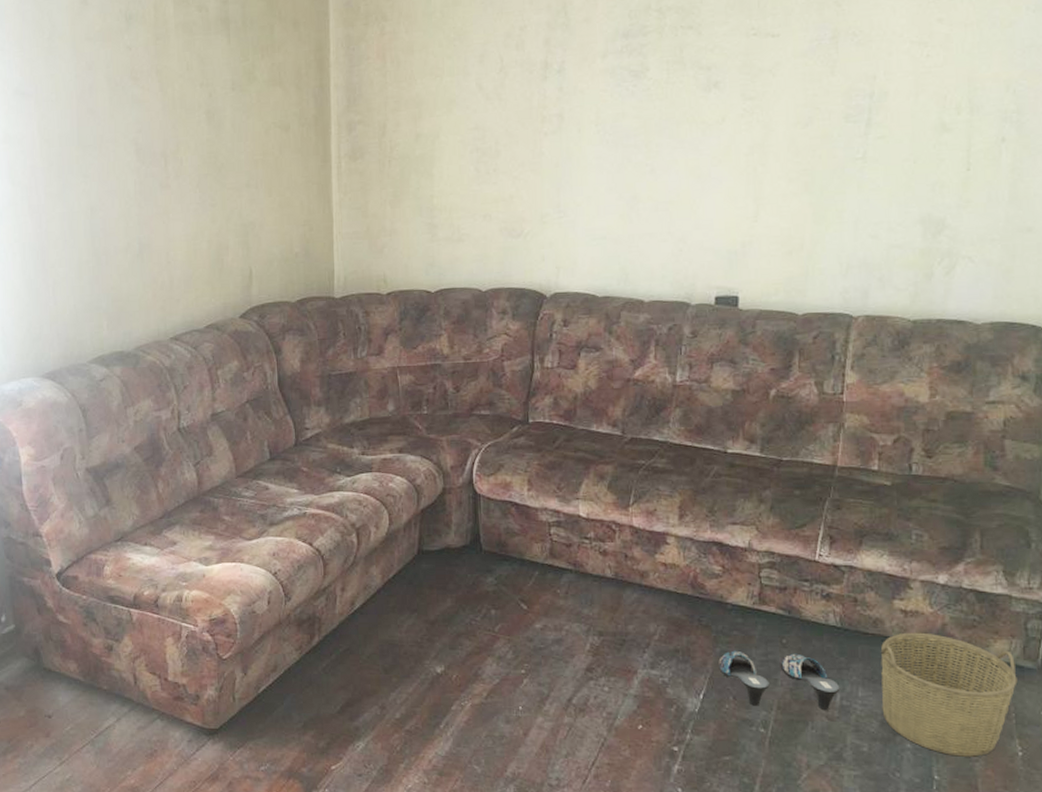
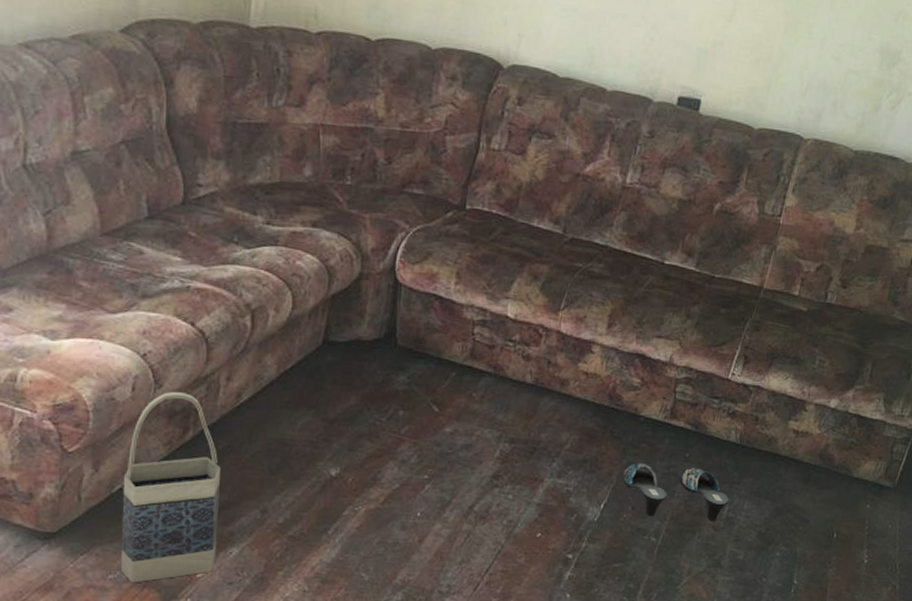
bag: none [266,602,346,774] -> present [120,391,220,583]
basket: present [880,632,1018,757] -> none [761,451,878,564]

